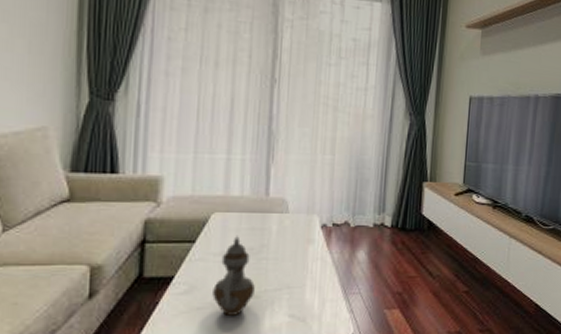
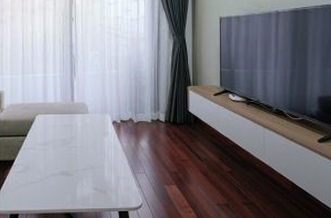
teapot: present [212,235,255,317] -> none [40,130,69,189]

